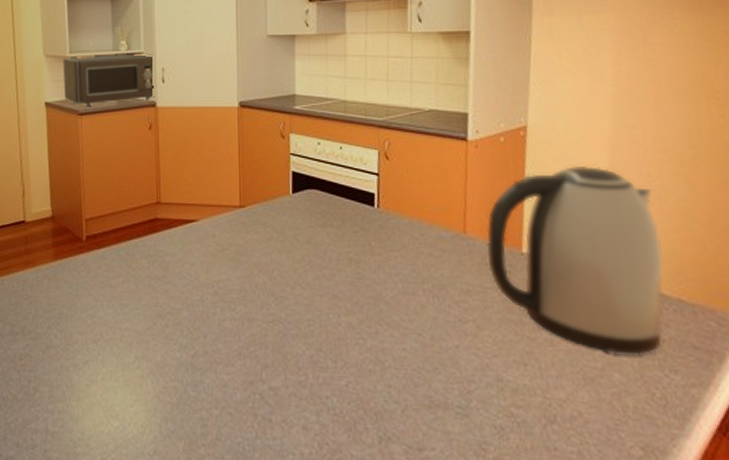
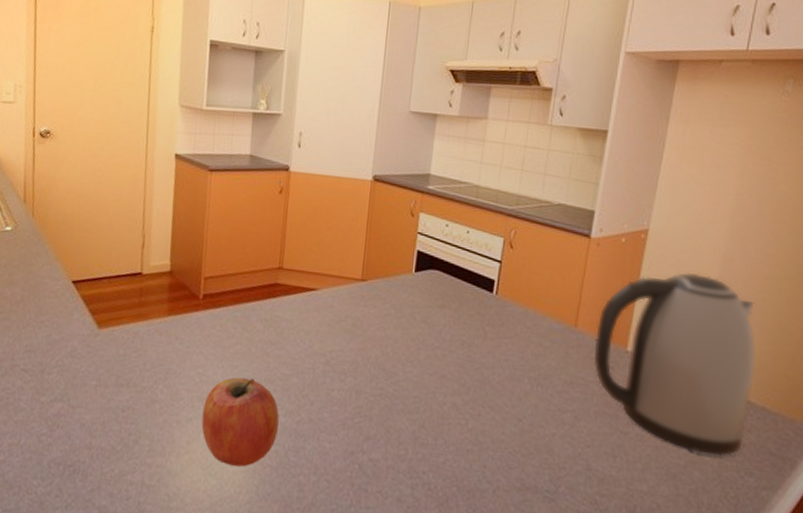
microwave: present [63,53,154,106] -> none [196,111,293,164]
fruit: none [98,315,174,406] -> present [201,377,280,467]

